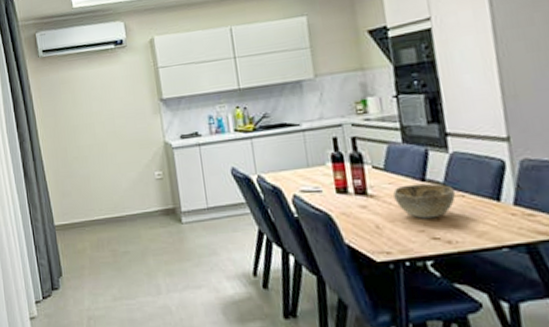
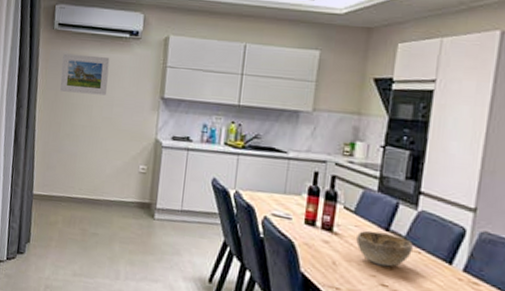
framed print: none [53,72,106,116] -> present [60,53,110,96]

